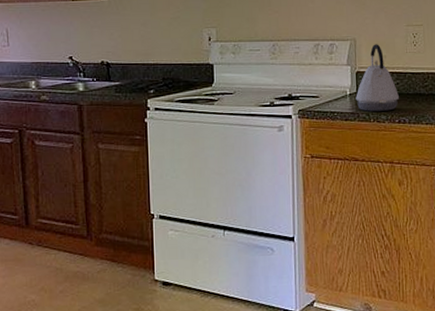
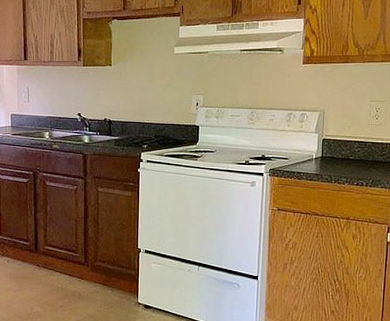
kettle: present [355,44,399,112] -> none [320,116,359,174]

